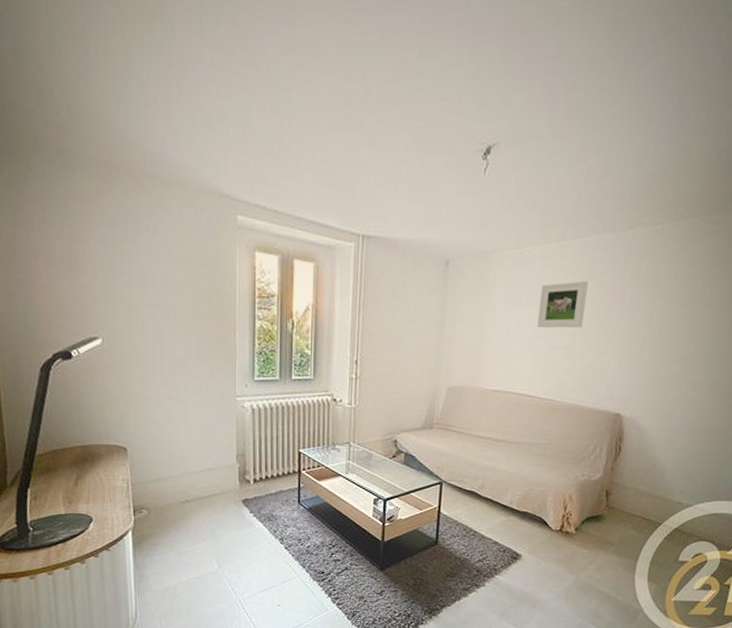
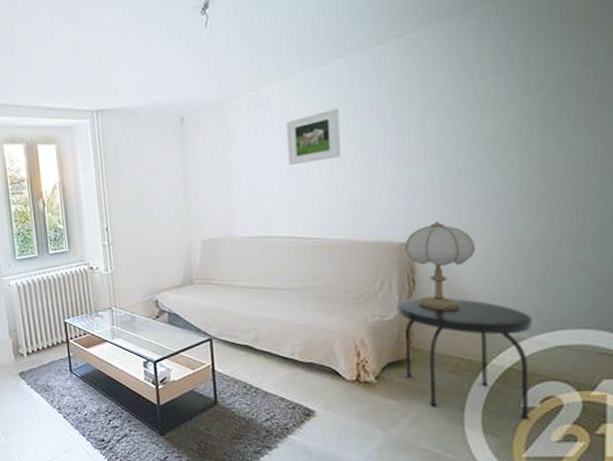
side table: none [599,463,700,571] -> present [397,298,532,419]
table lamp: none [617,398,672,475] -> present [404,221,476,309]

